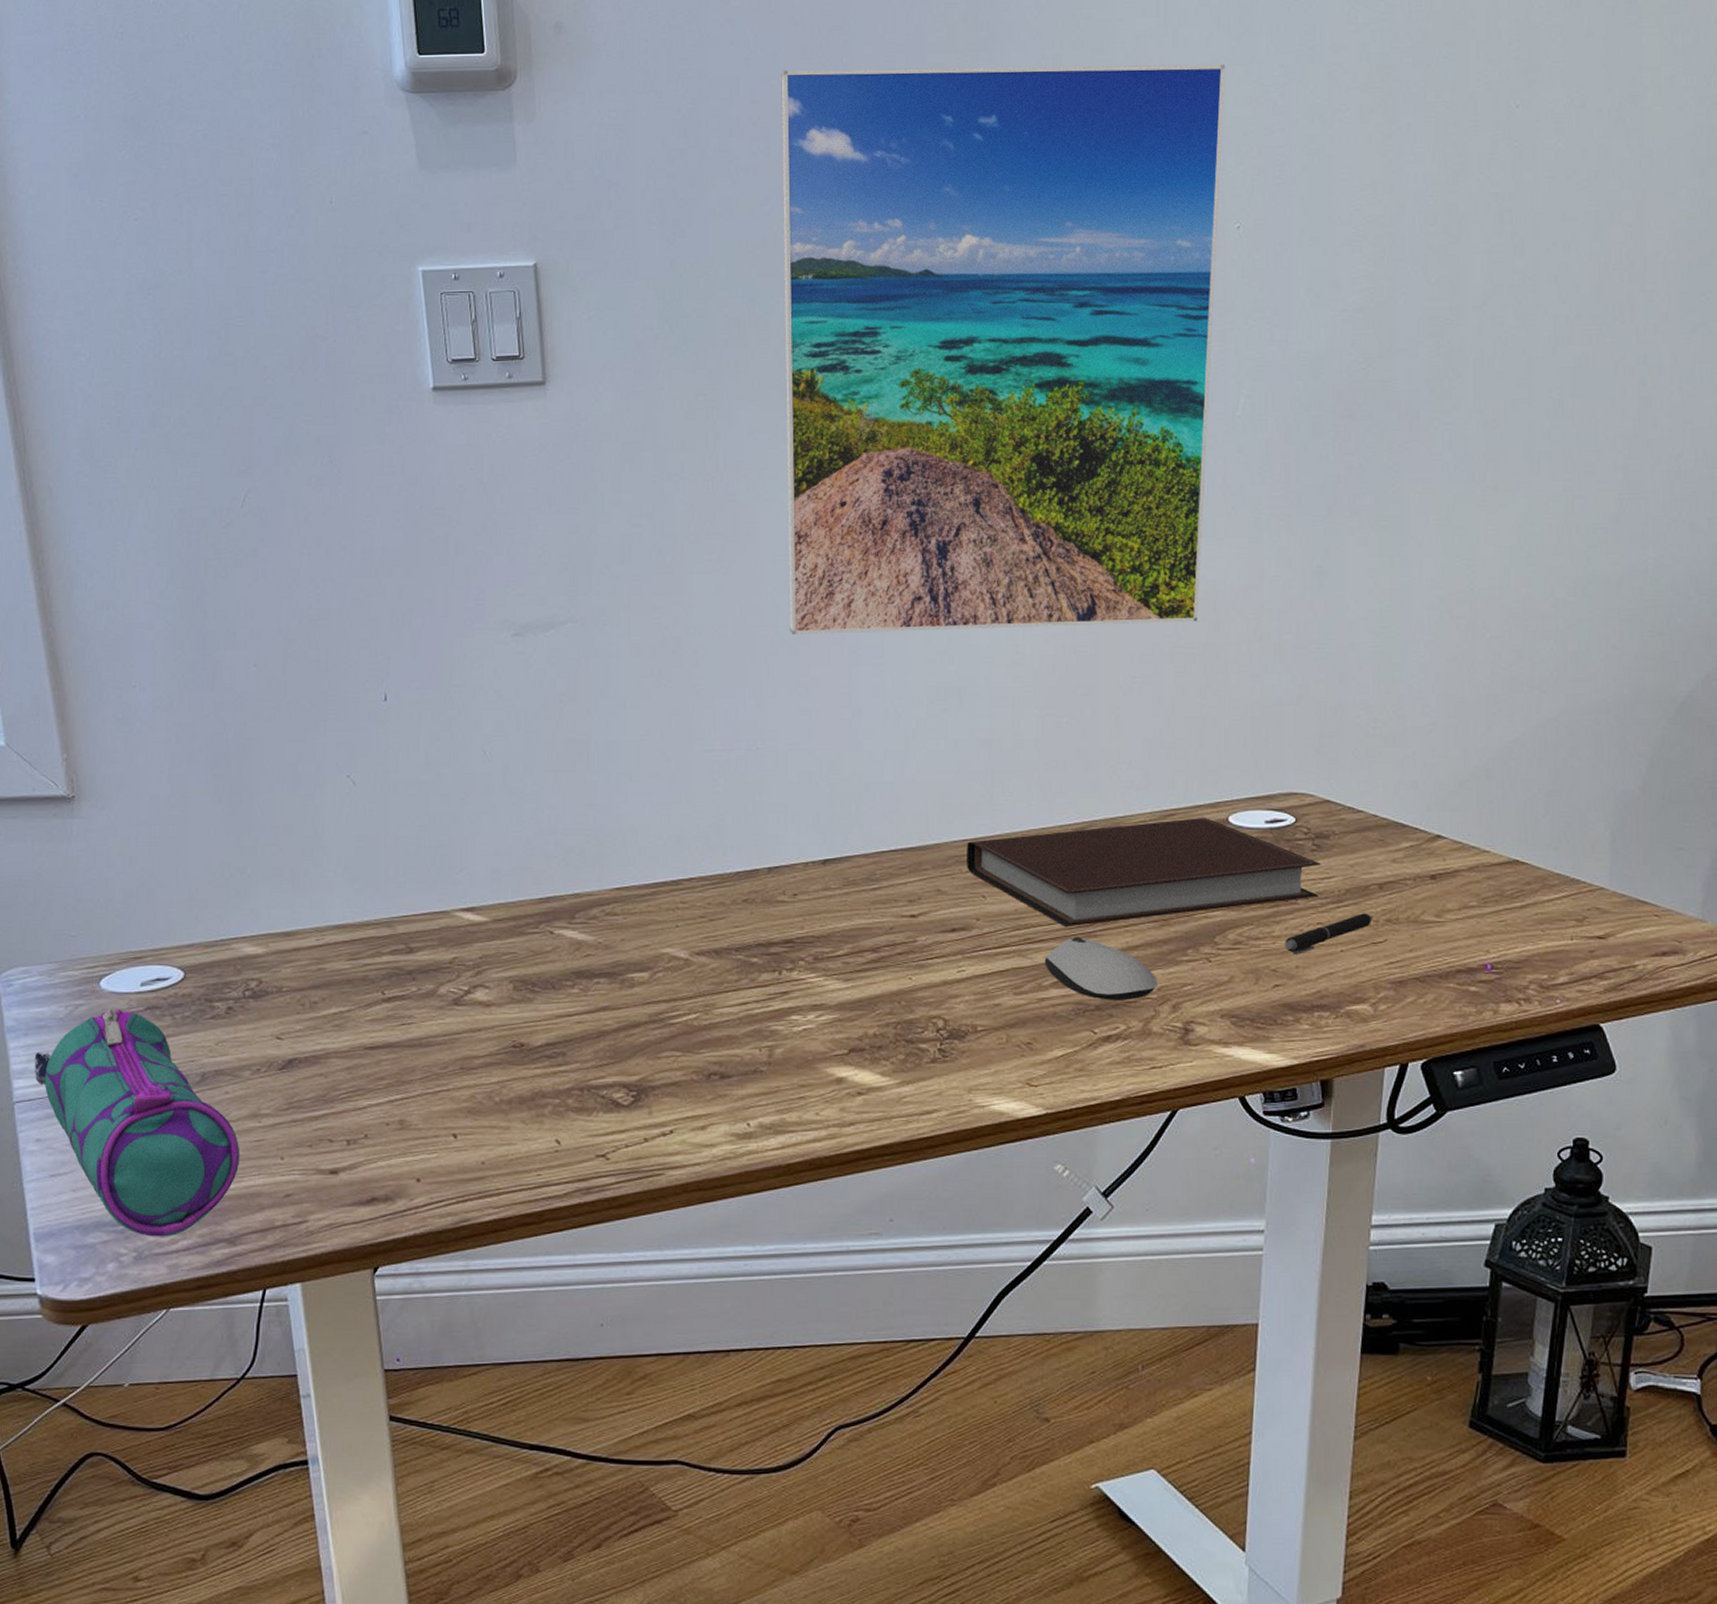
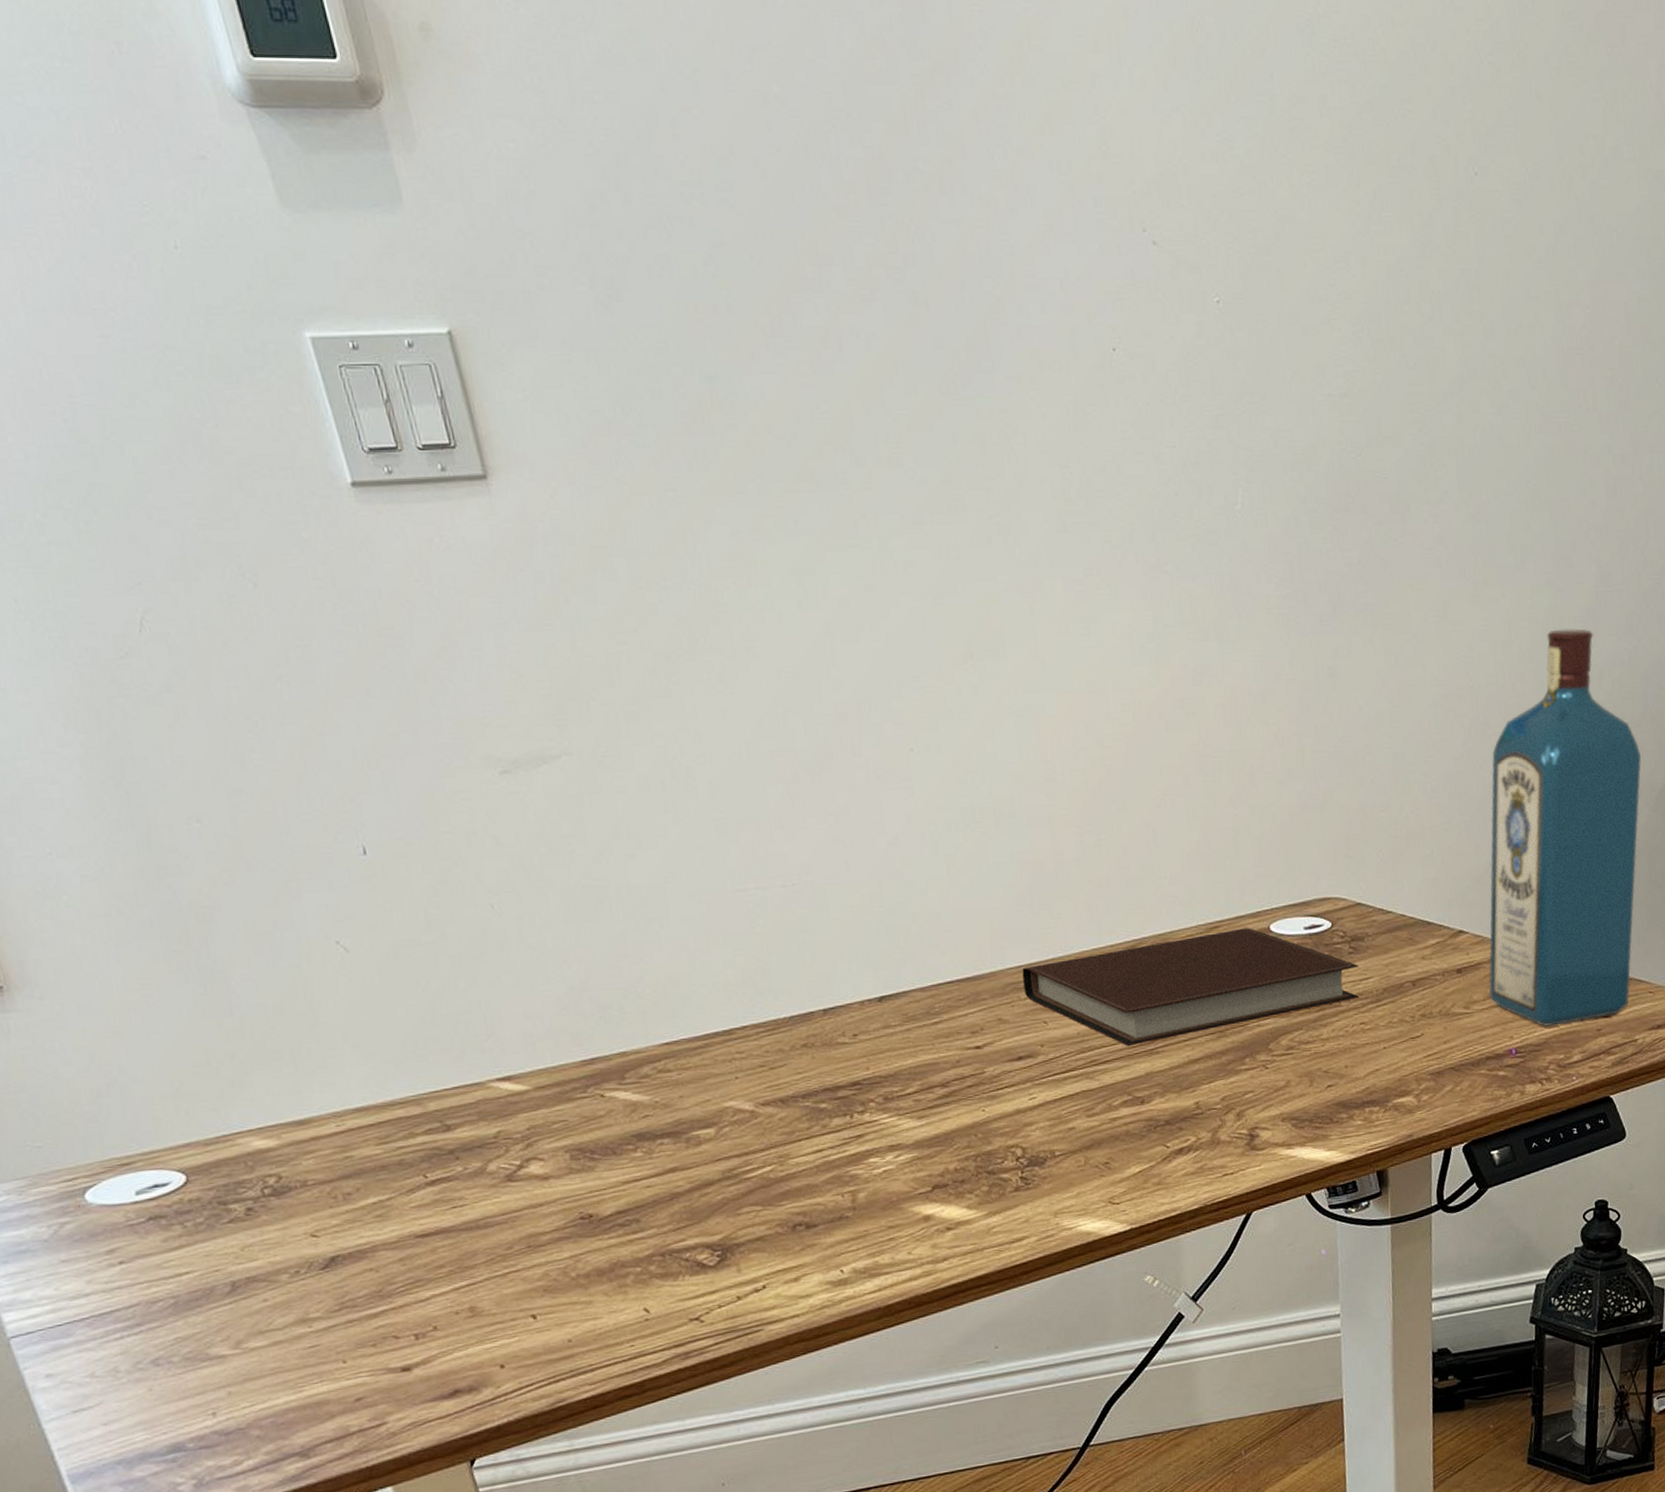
pencil case: present [34,1008,240,1237] -> none [22,1223,297,1461]
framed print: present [781,64,1226,634] -> none [703,98,1221,759]
computer mouse: present [1044,936,1158,1000] -> none [1111,1054,1221,1115]
pen: present [1285,913,1374,955] -> none [1333,1010,1410,1055]
liquor: none [1465,535,1662,943] -> present [1488,628,1642,1026]

